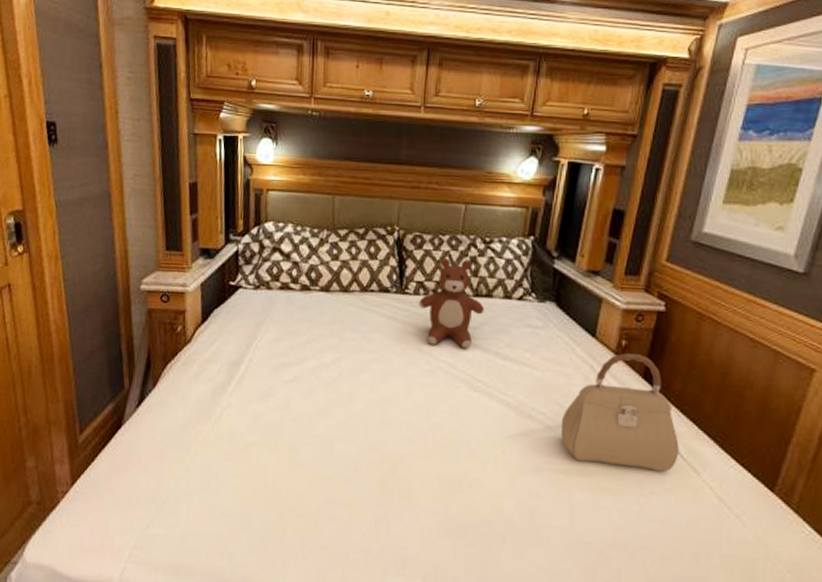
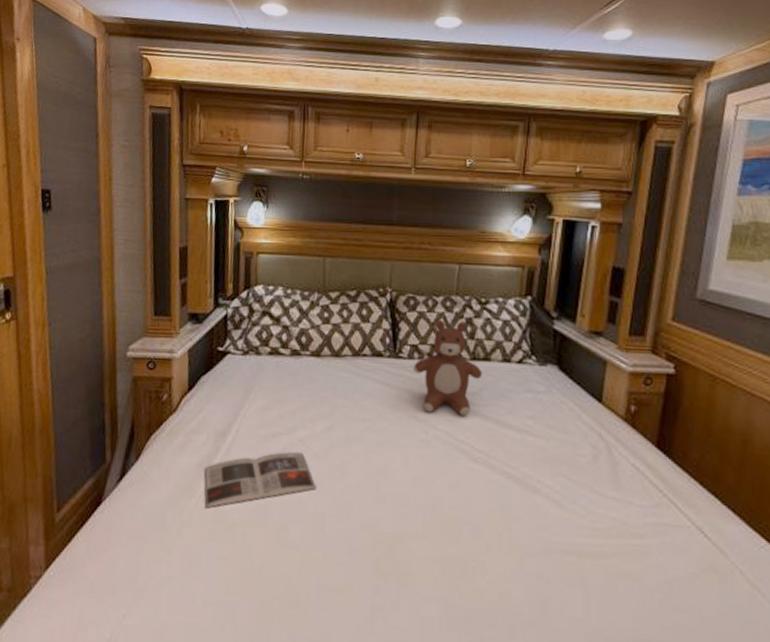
magazine: none [219,380,326,431] -> present [204,451,316,508]
handbag: present [560,353,679,472] -> none [570,419,702,553]

